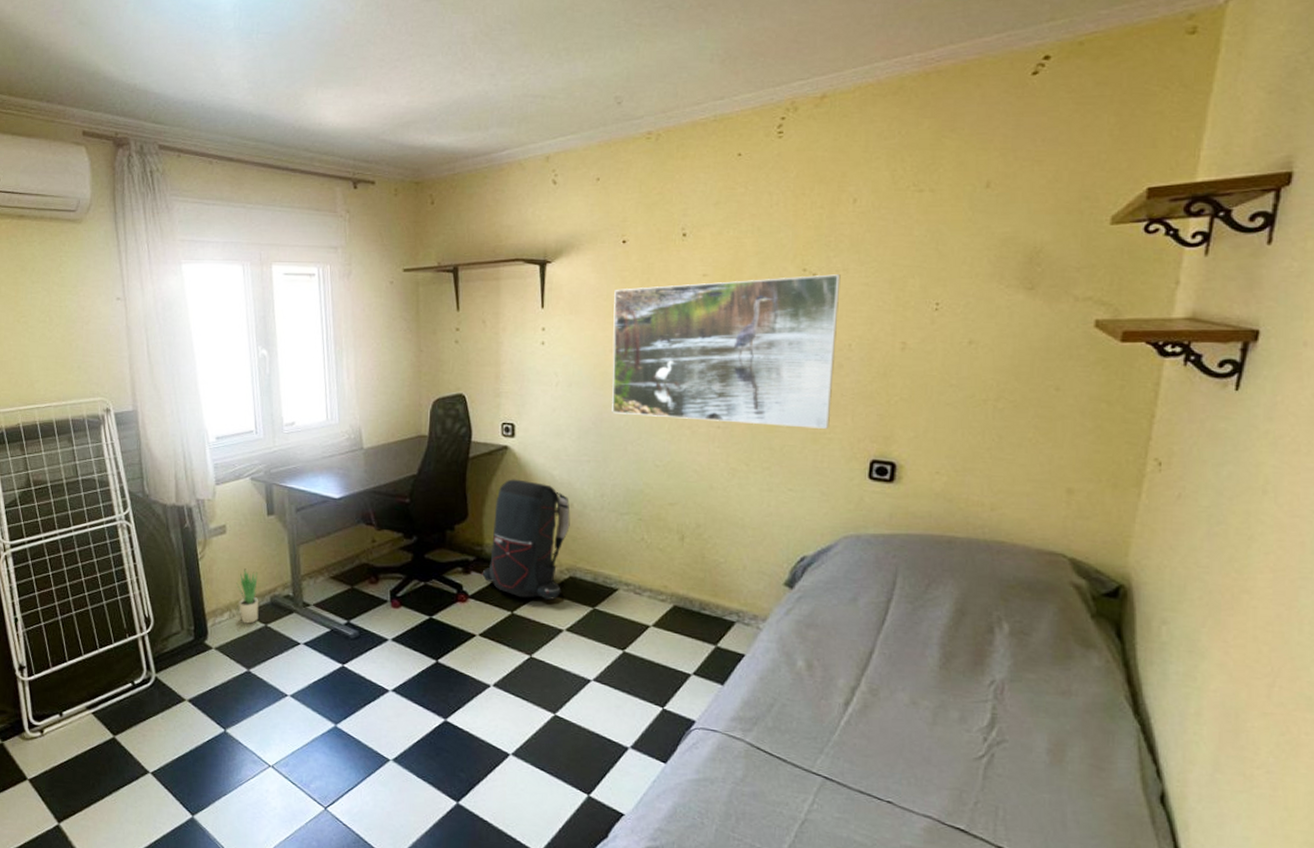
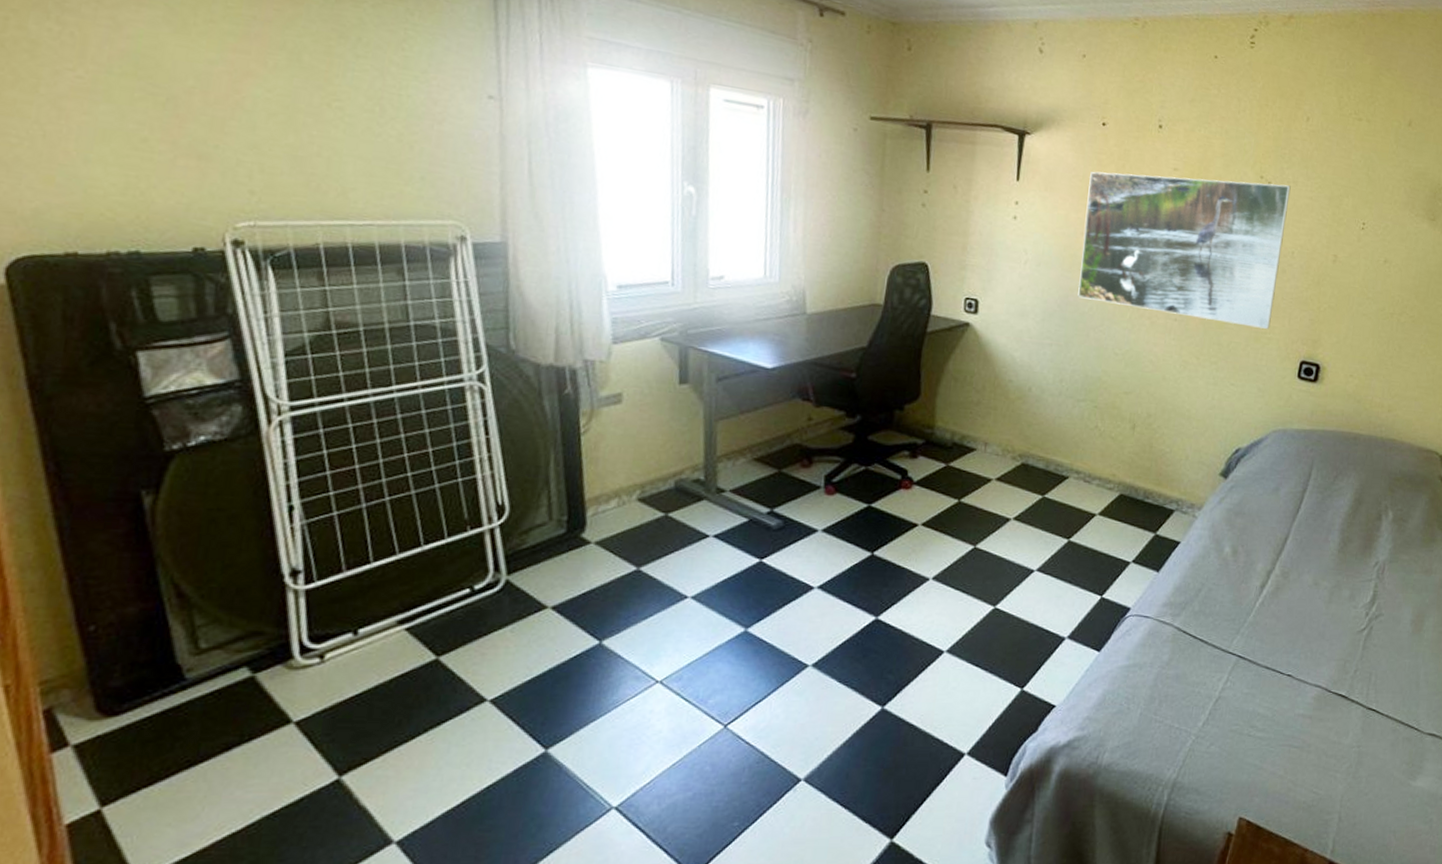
potted plant: present [236,568,259,624] -> none [630,446,661,513]
backpack: present [480,479,570,600] -> none [928,358,1028,487]

